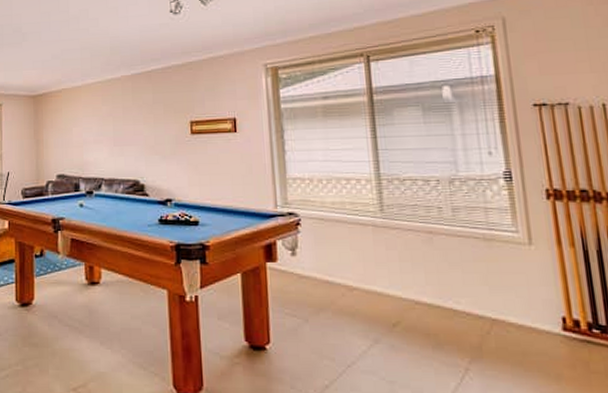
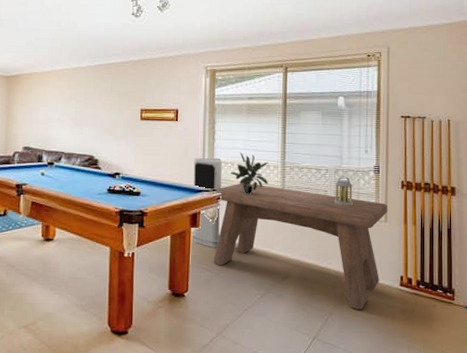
air purifier: none [261,173,305,286] -> present [192,157,222,248]
bench: none [293,203,532,364] -> present [213,183,388,310]
potted plant: none [310,165,361,218] -> present [231,152,270,195]
lantern: none [452,187,480,226] -> present [334,176,353,206]

